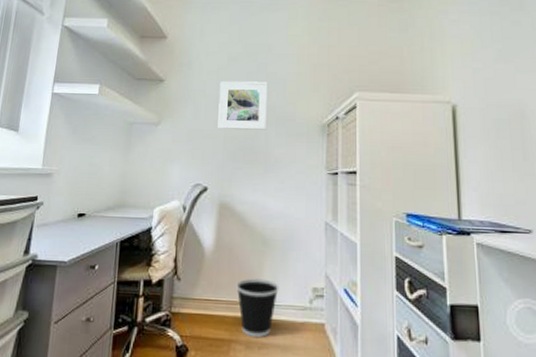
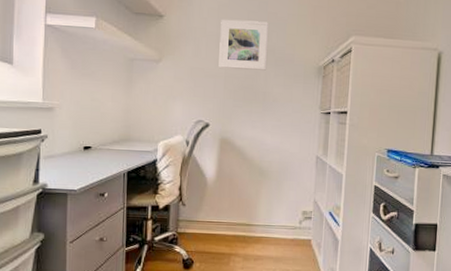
wastebasket: present [236,278,279,338] -> none [236,203,274,252]

